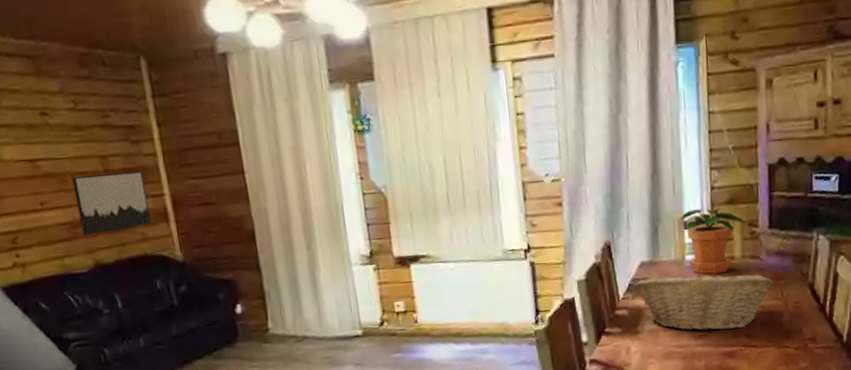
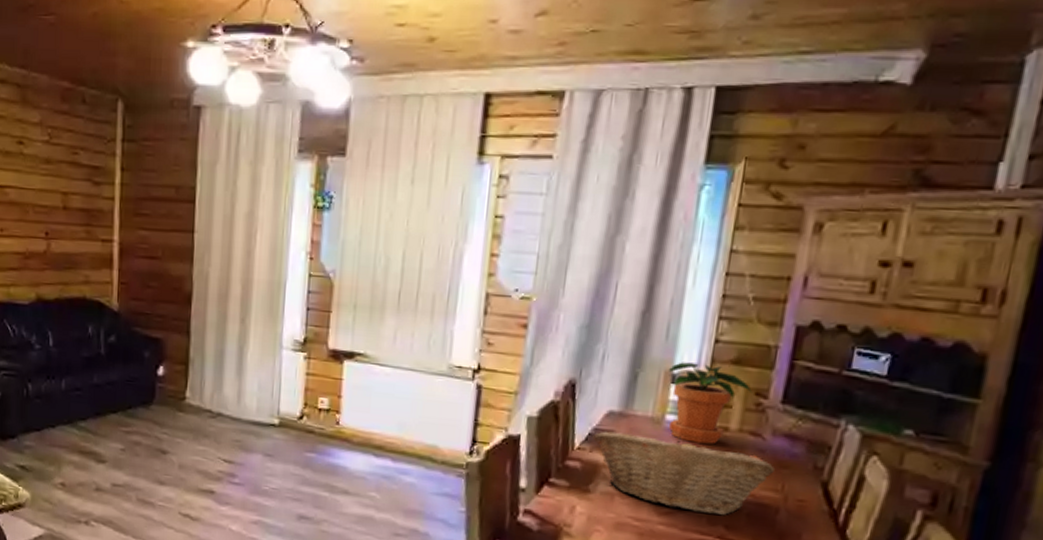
wall art: present [71,171,152,236] -> none [31,208,98,269]

